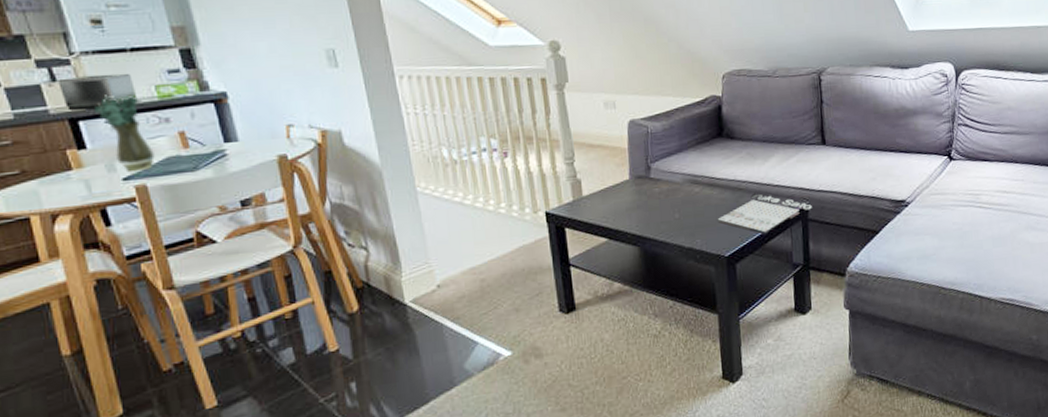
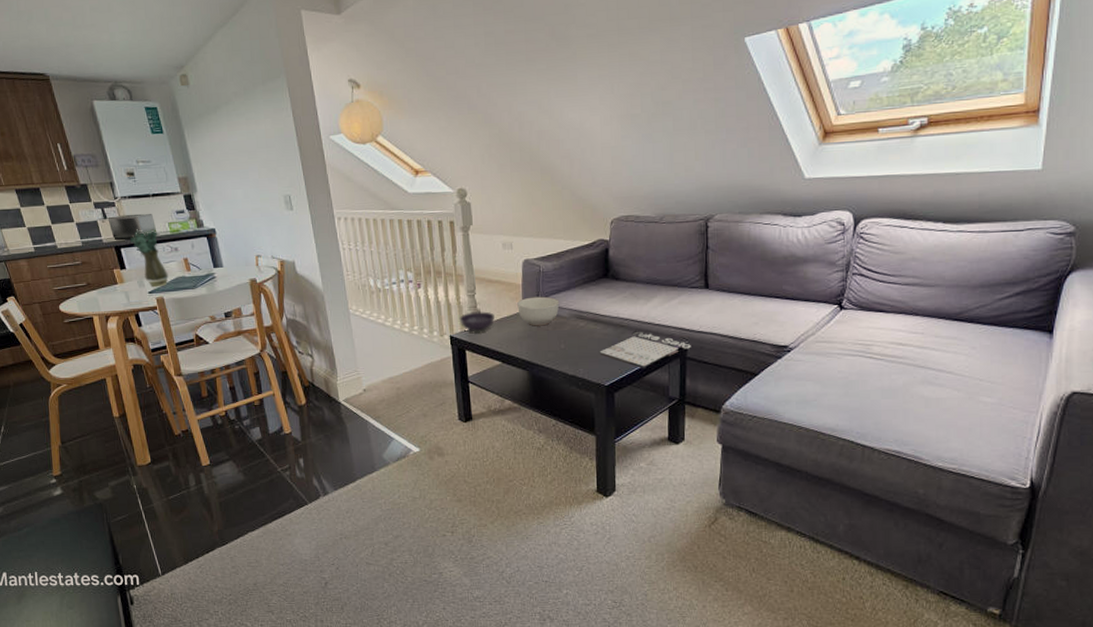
bowl: none [555,181,598,208] -> present [459,311,495,334]
bowl: none [623,160,672,195] -> present [517,296,560,326]

